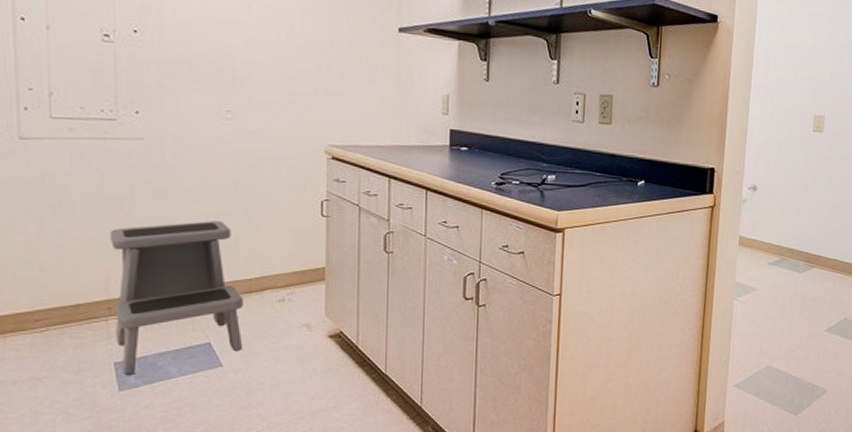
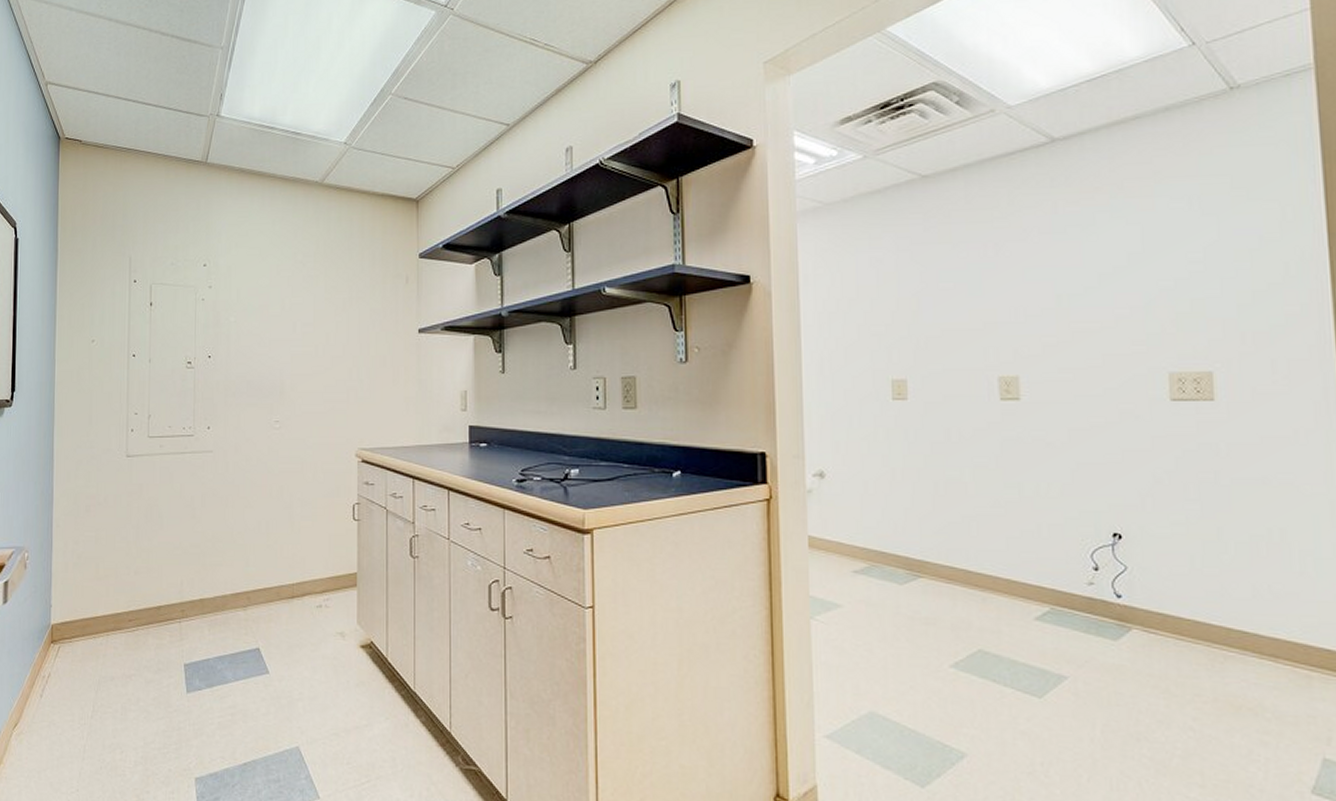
step stool: present [111,221,243,375] -> none [186,526,287,677]

